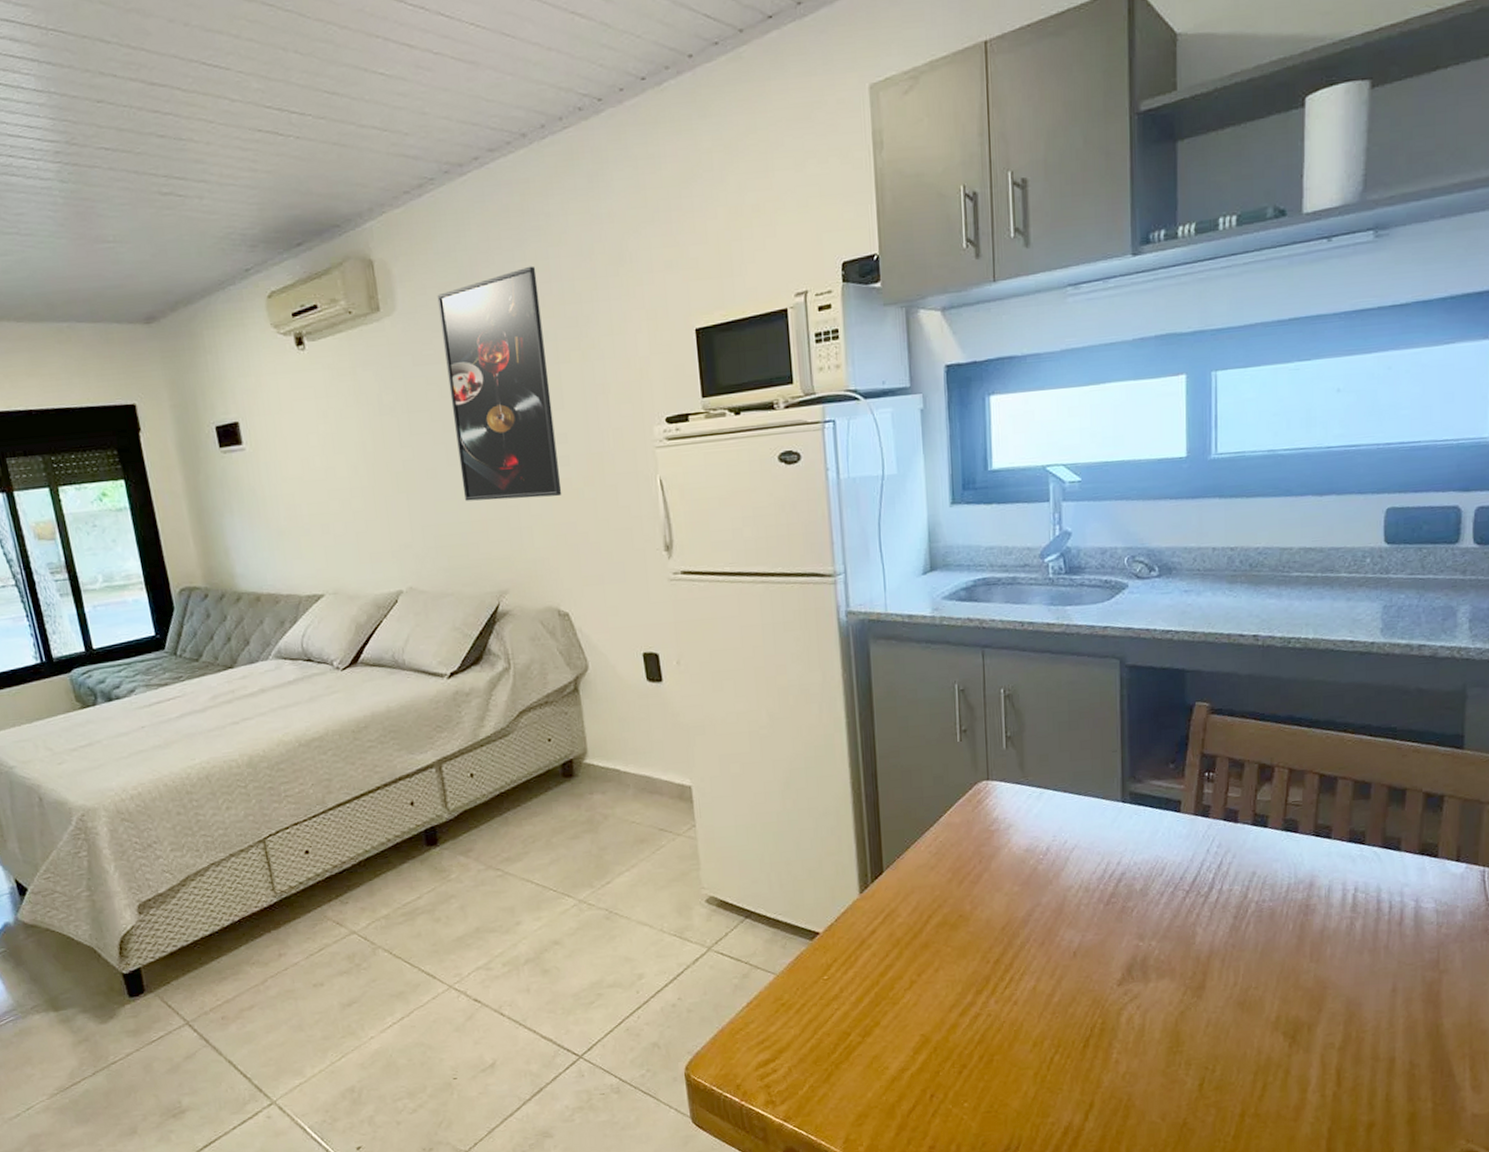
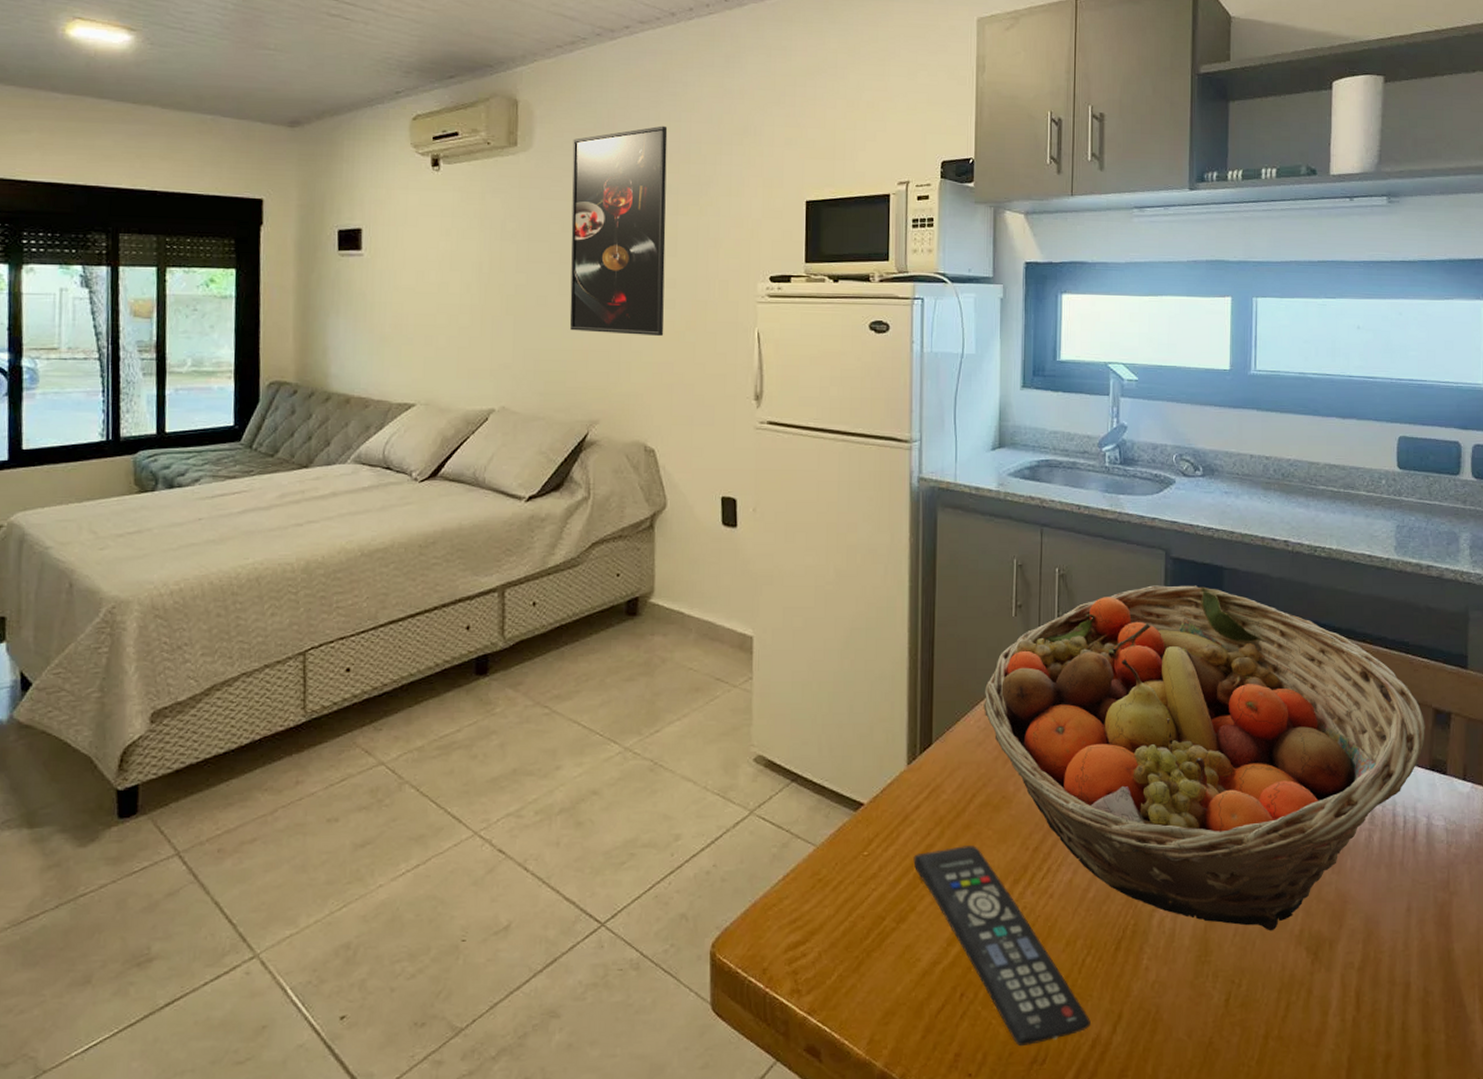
remote control: none [873,963,1062,1137] -> present [913,845,1091,1047]
fruit basket: none [933,691,1416,1020] -> present [983,585,1426,931]

